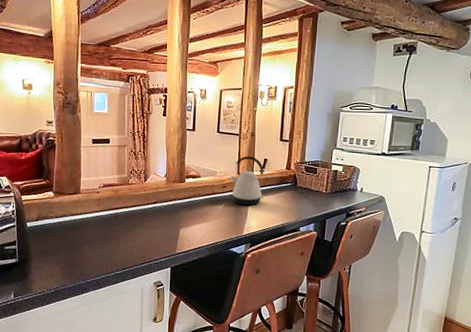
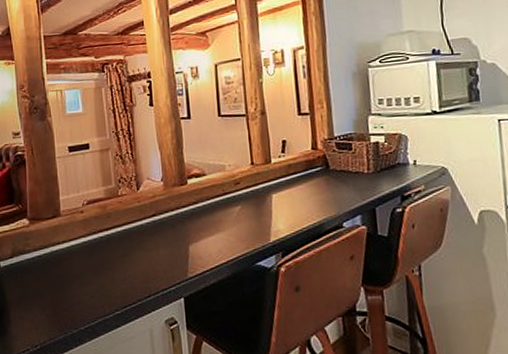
kettle: present [230,156,265,206] -> none [242,140,291,204]

